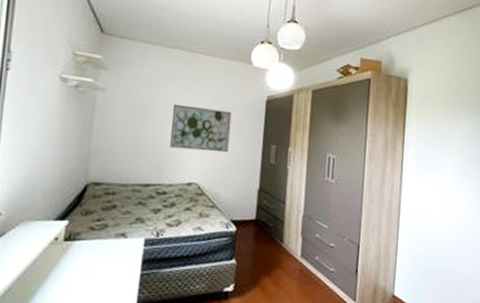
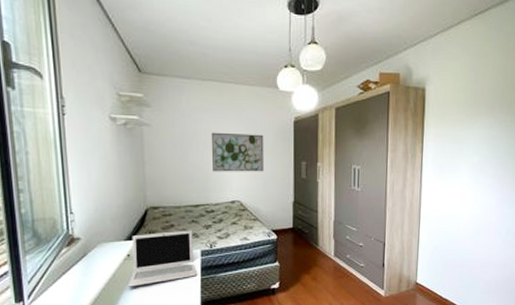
laptop: none [49,213,138,279] -> present [127,230,197,287]

